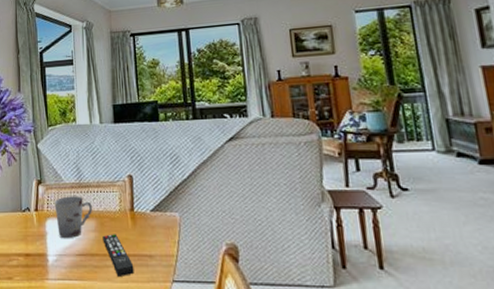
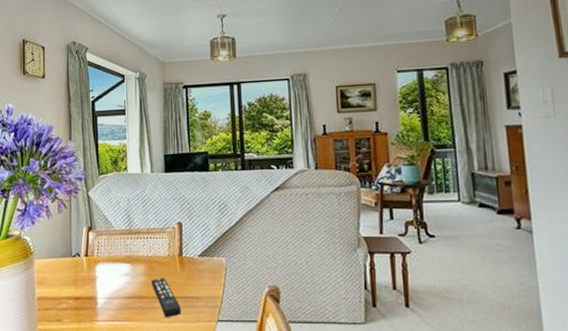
cup: present [54,196,92,239] -> none [104,242,142,283]

